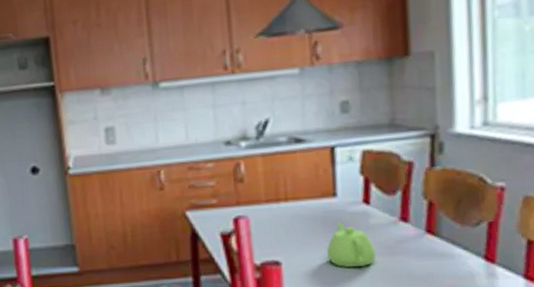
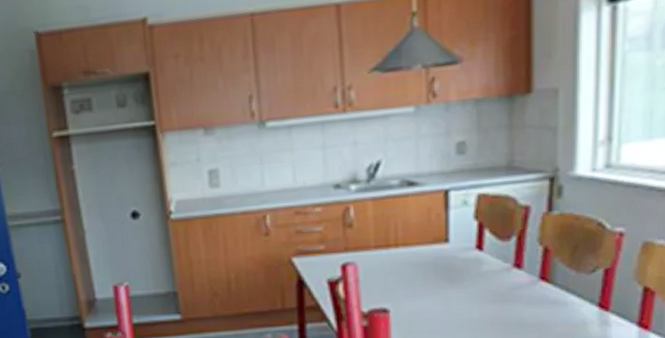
teapot: present [326,221,377,268] -> none [436,268,488,315]

